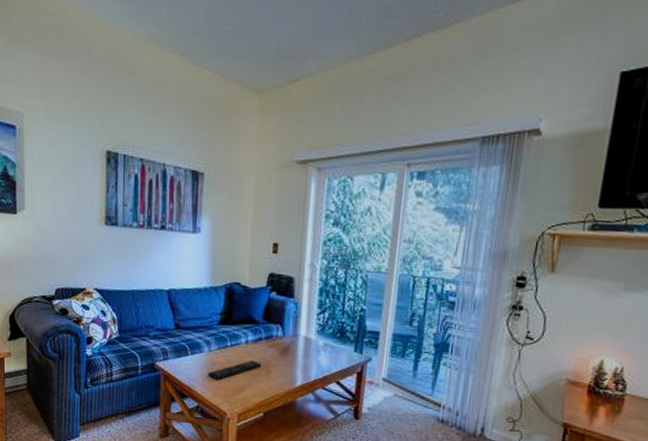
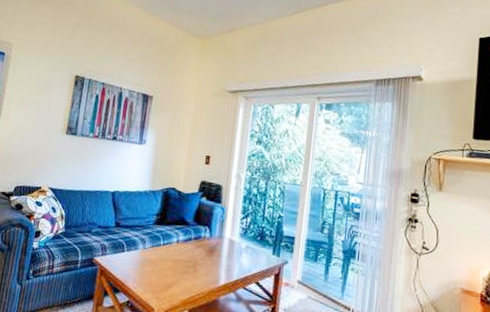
remote control: present [208,360,262,381] -> none [140,258,190,277]

